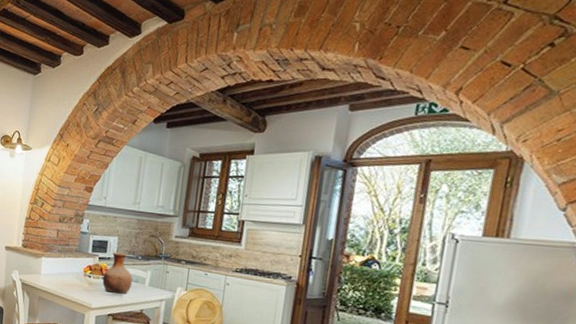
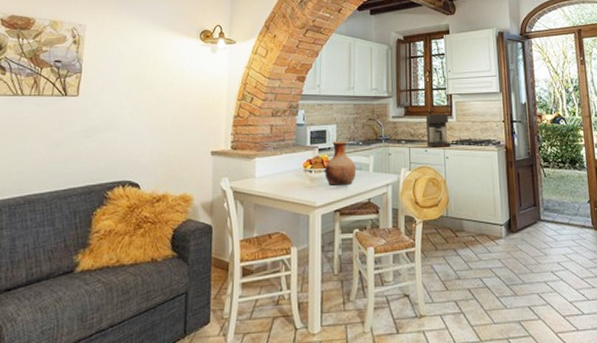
coffee maker: none [207,238,237,274] -> present [425,113,451,149]

